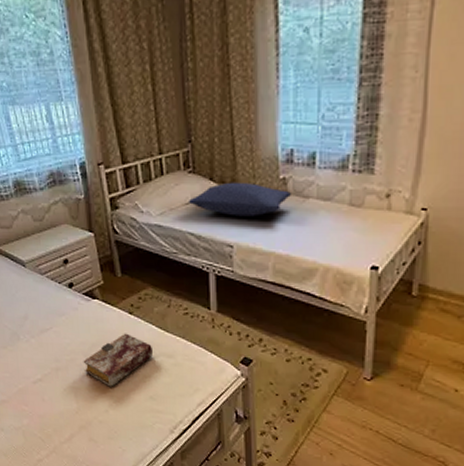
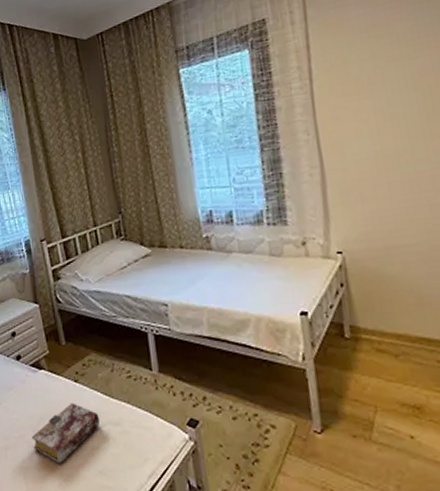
pillow: present [189,182,291,216] -> none [123,244,215,276]

